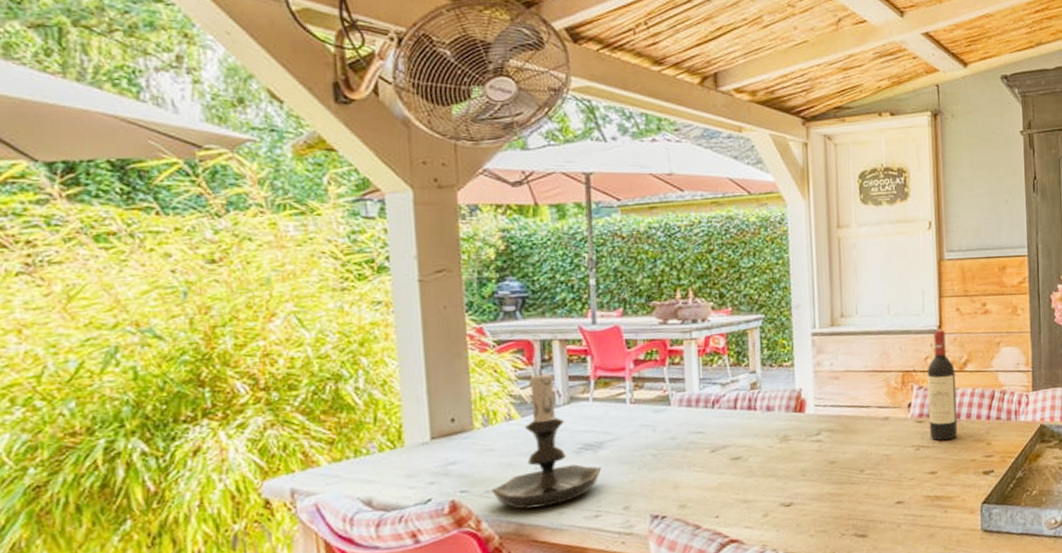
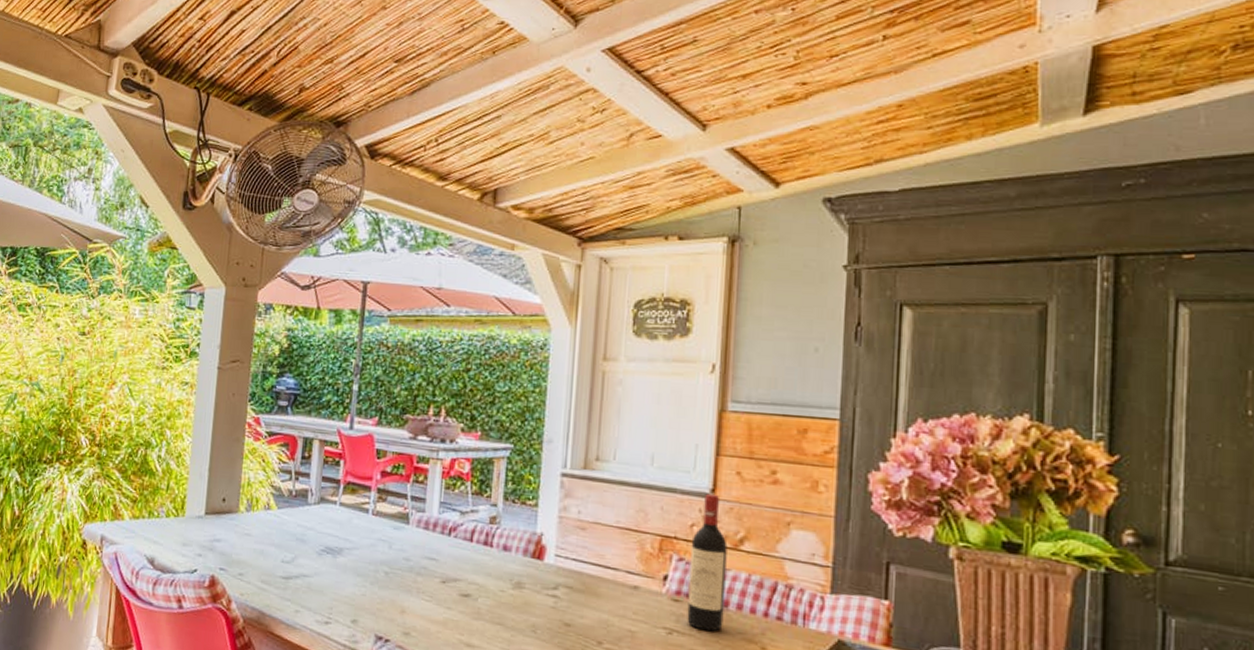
candle holder: present [491,365,602,509] -> none [243,462,338,602]

